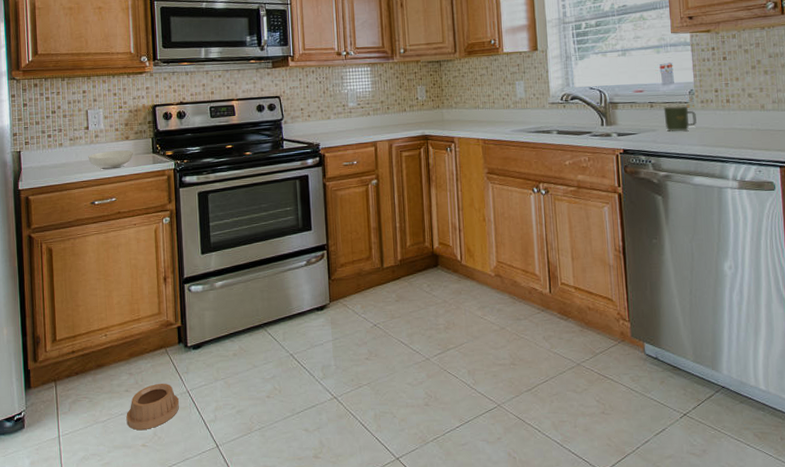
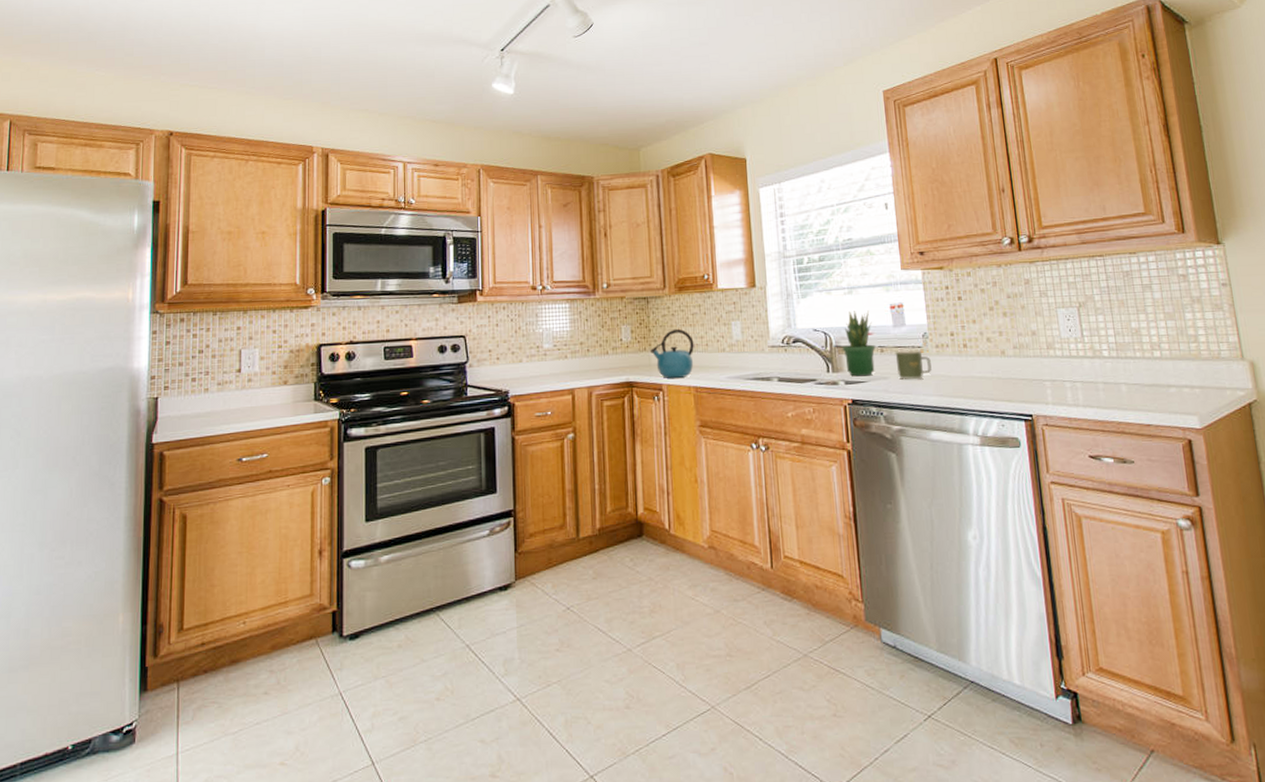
bowl: present [88,150,133,170] -> none [238,397,292,420]
pet bowl: present [126,383,179,431] -> none [263,682,328,744]
kettle: none [442,88,482,132] -> present [649,328,694,378]
planter: none [615,70,646,129] -> present [842,310,876,377]

